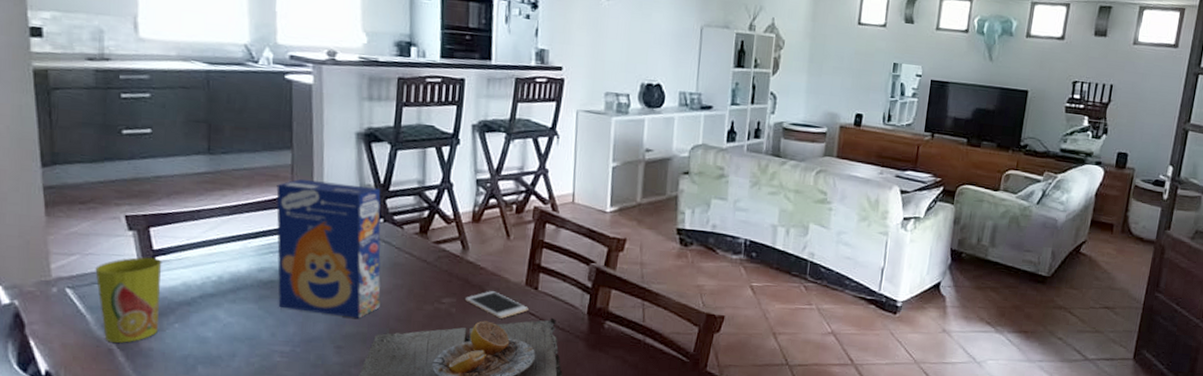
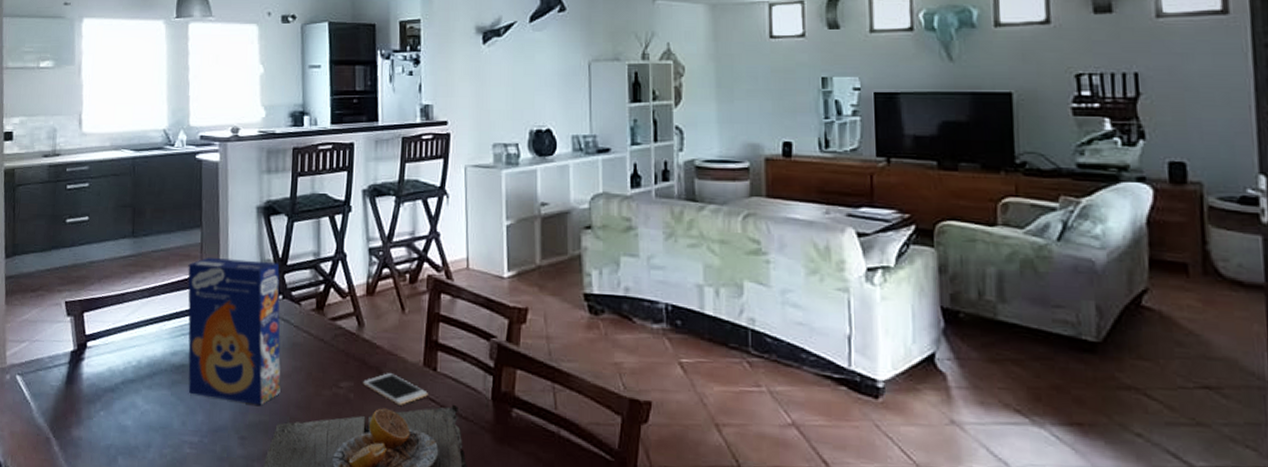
cup: present [95,257,162,343] -> none [39,342,93,431]

